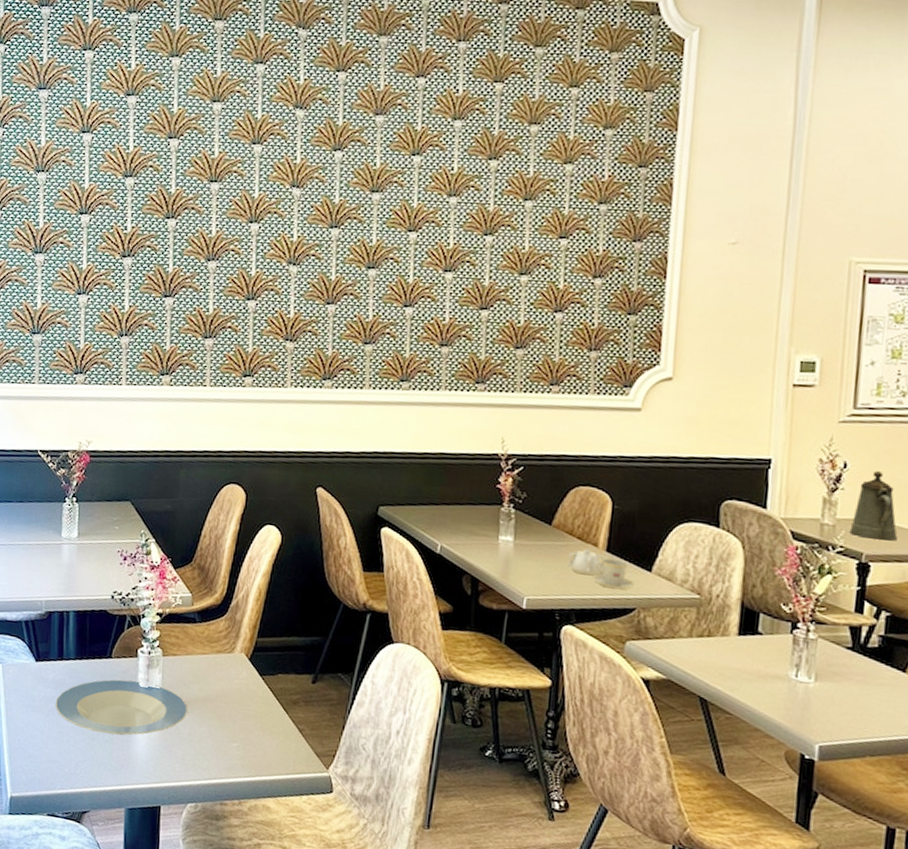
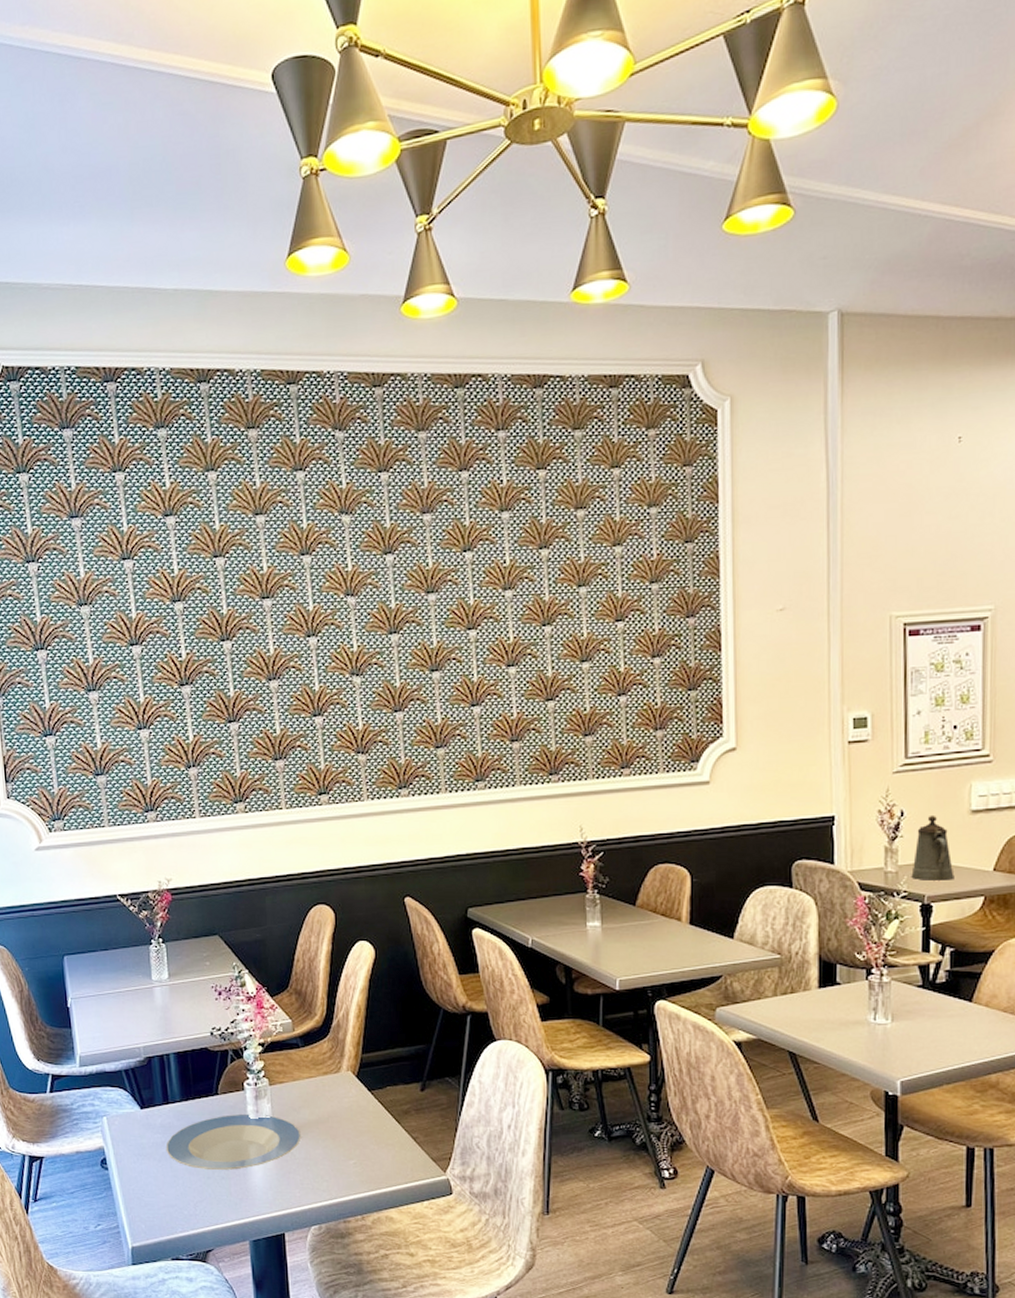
sugar bowl: present [566,548,606,576] -> none [654,924,690,950]
teacup: present [592,558,634,590] -> none [679,931,718,960]

